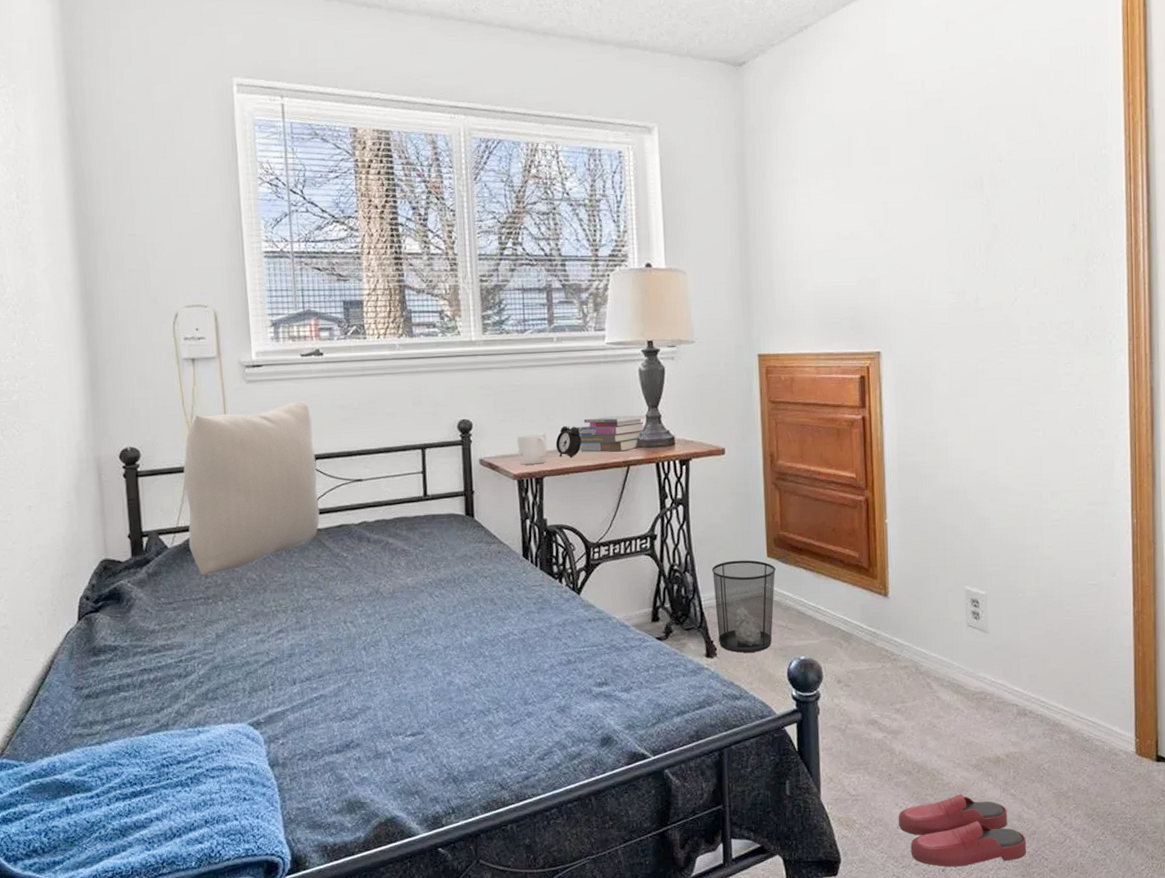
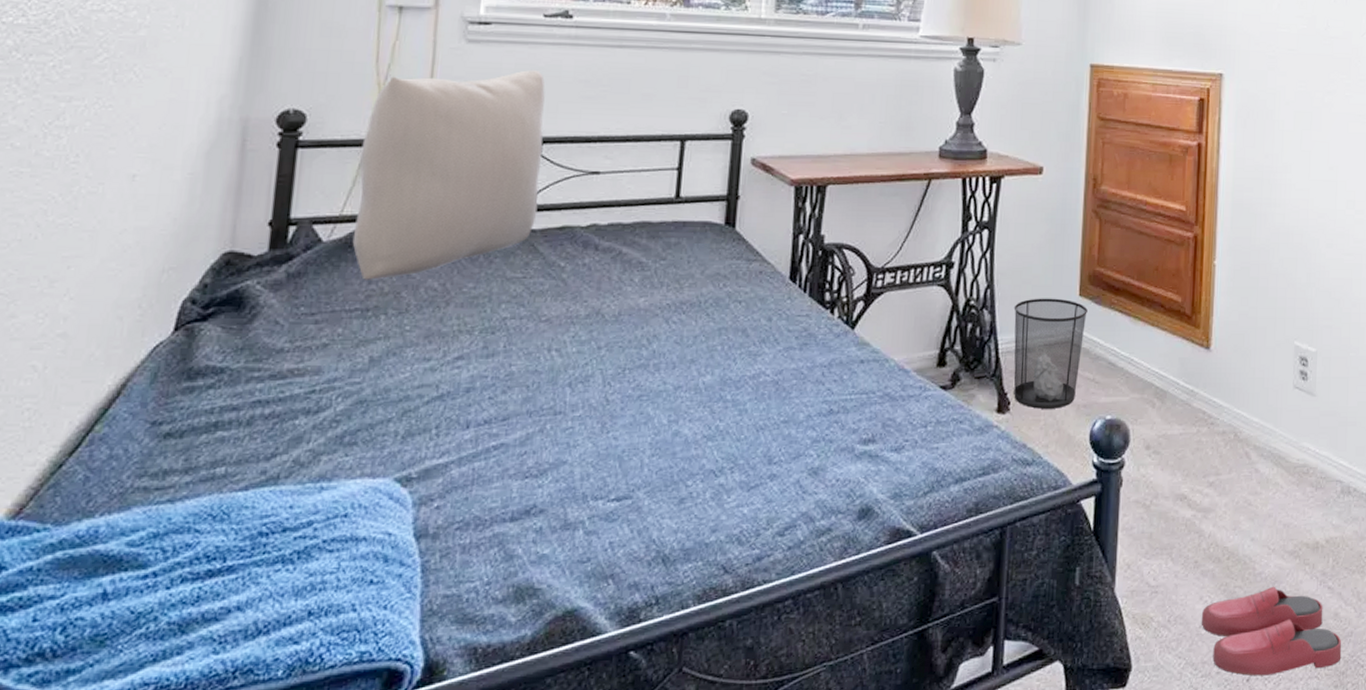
mug: present [517,433,547,465] -> none [799,132,836,170]
alarm clock: present [555,425,581,458] -> none [846,126,878,165]
books: present [577,415,646,452] -> none [874,120,957,162]

